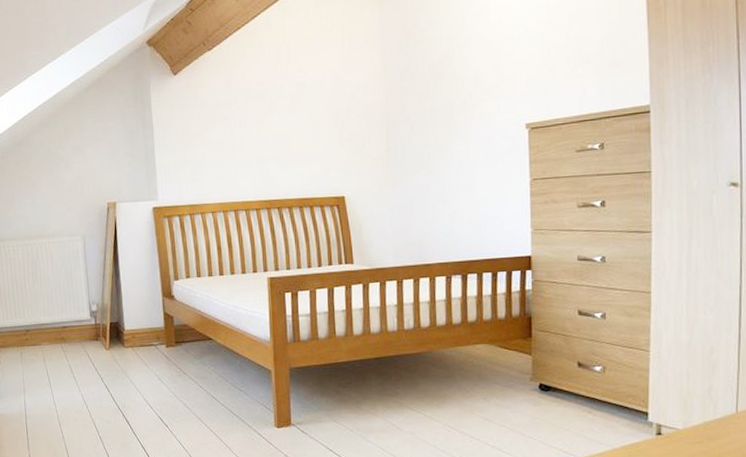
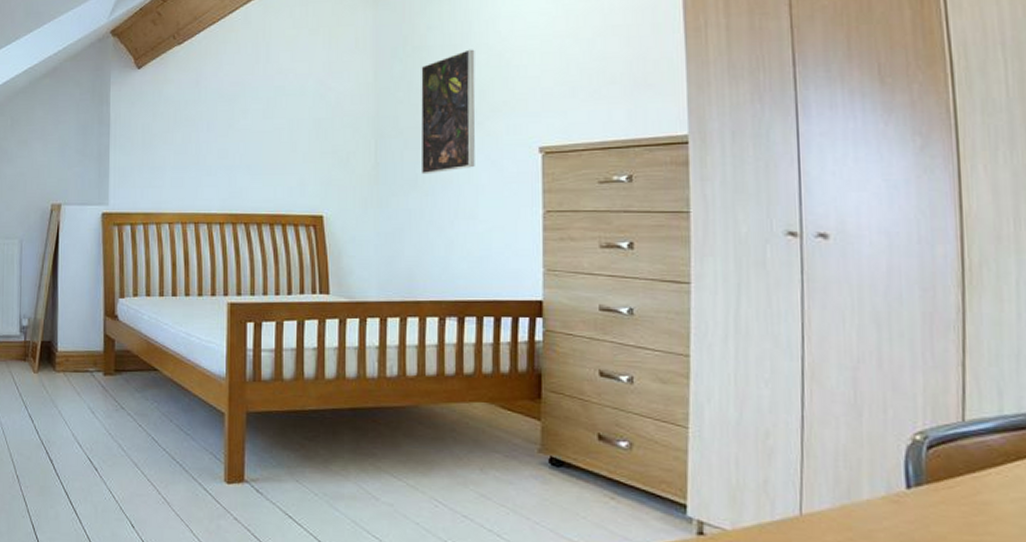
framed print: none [423,39,472,154] -> present [421,49,476,175]

